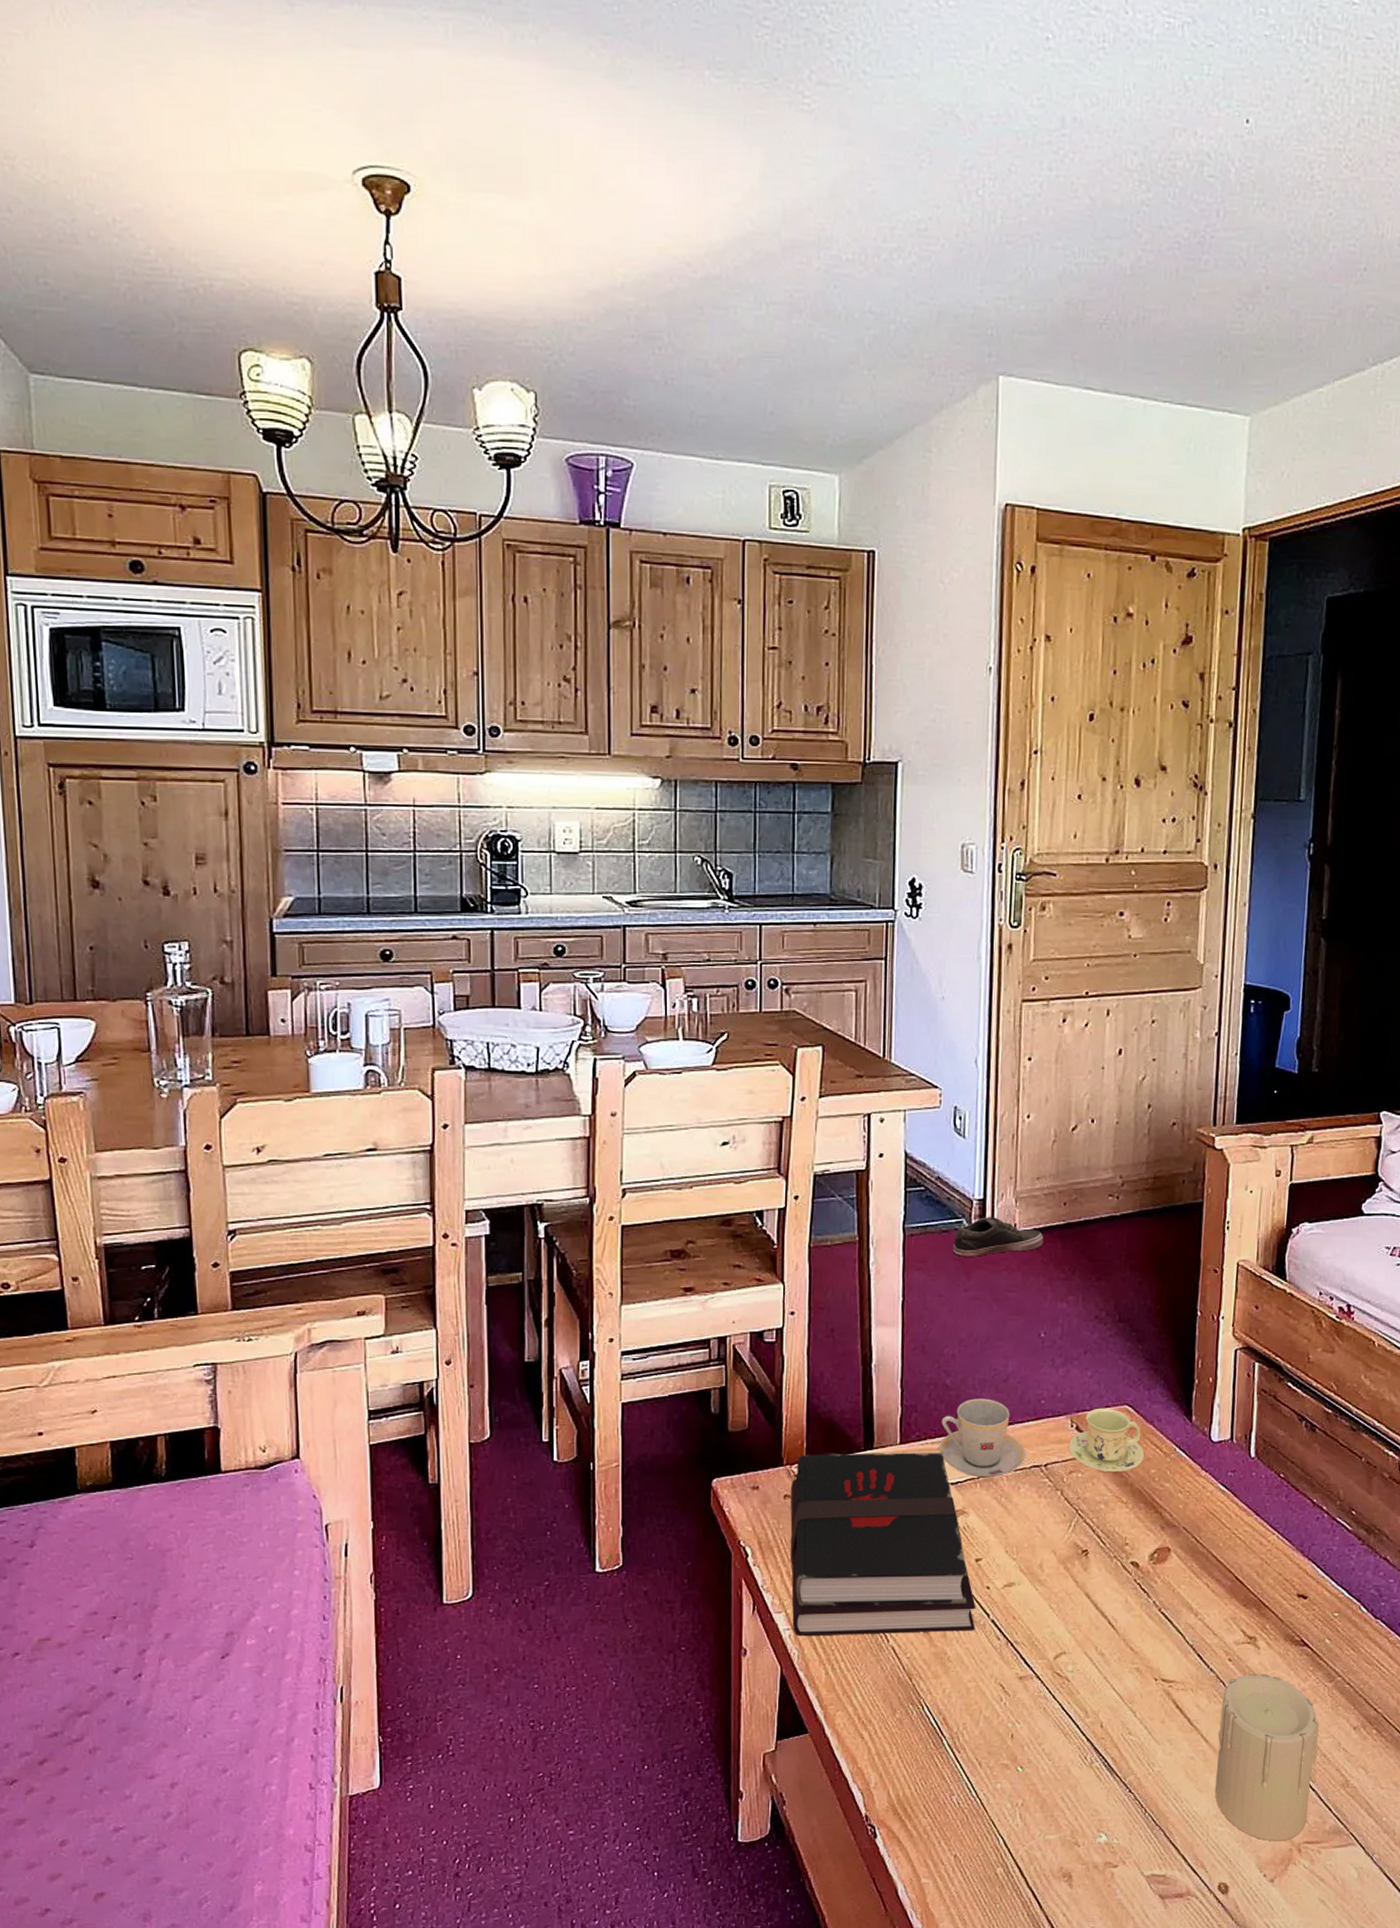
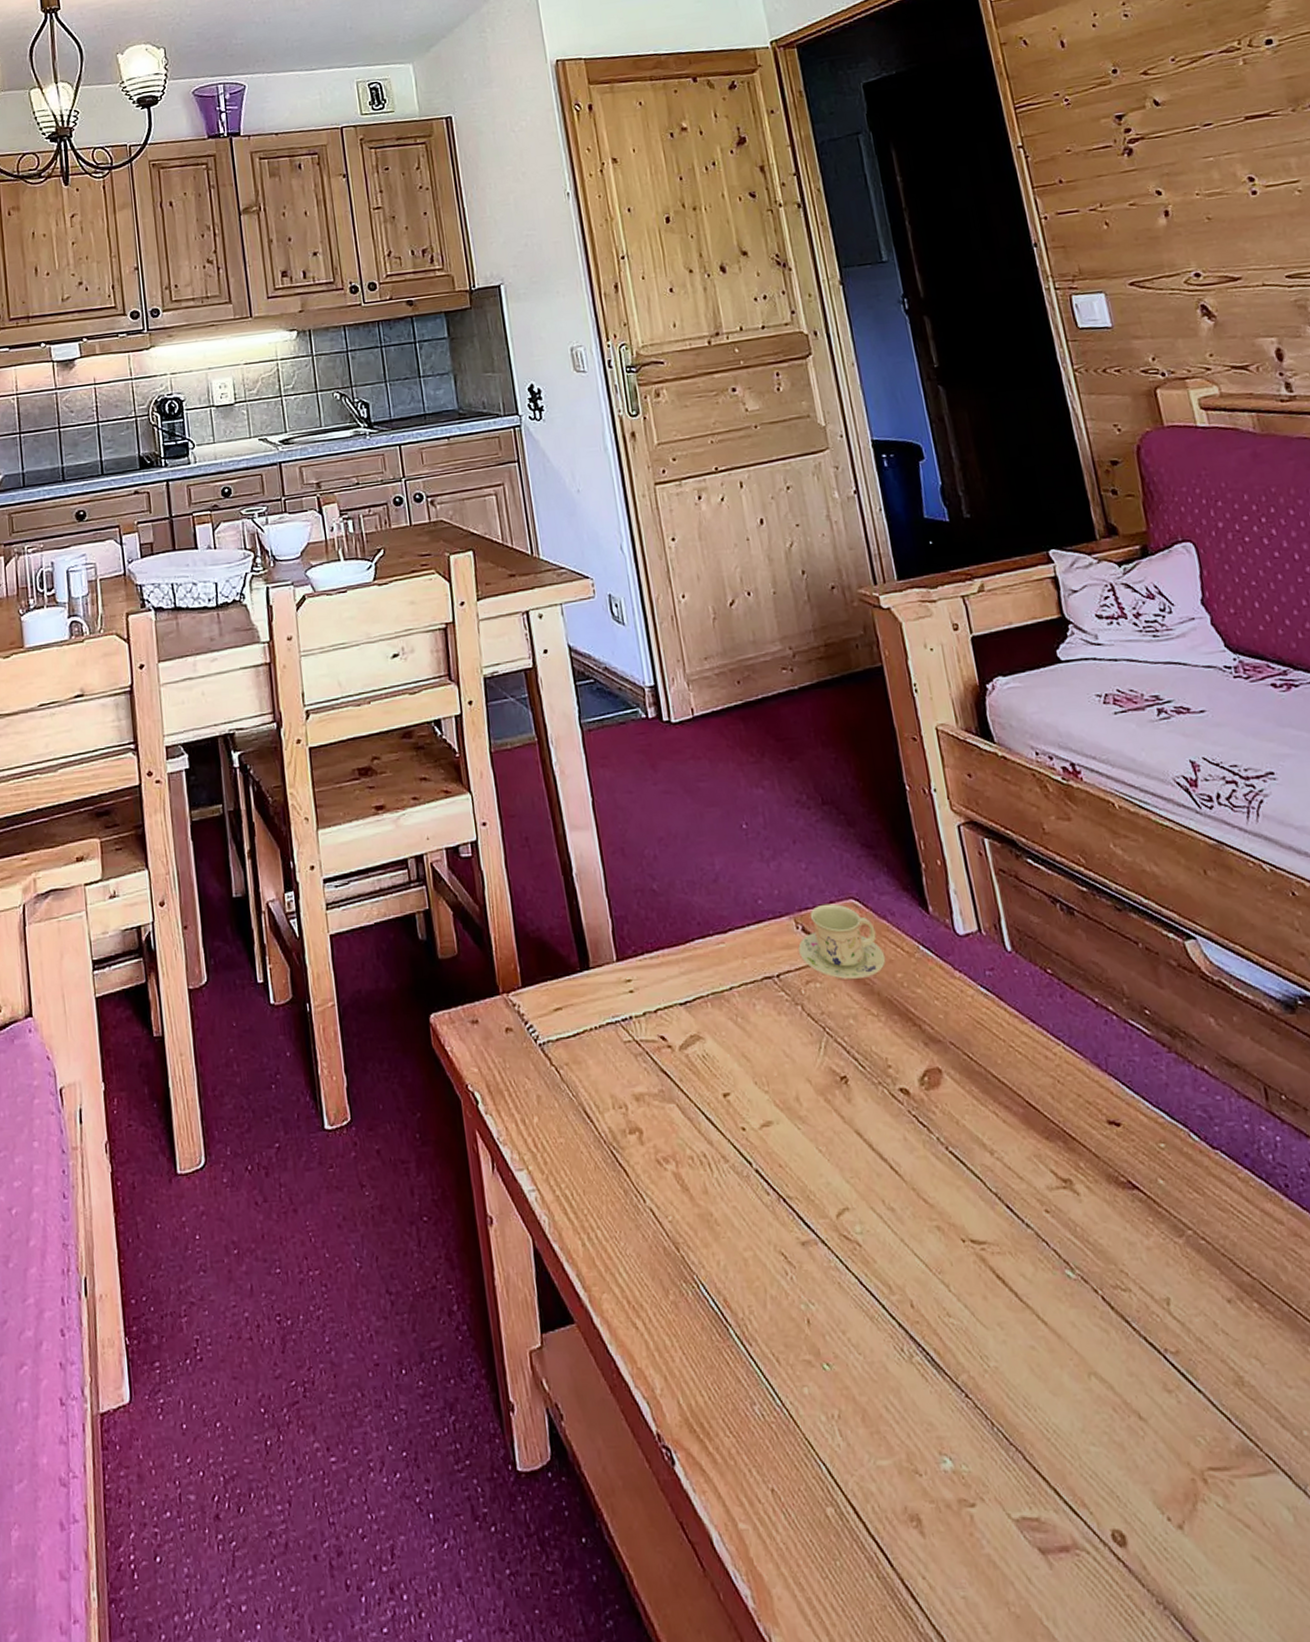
hardback book: present [790,1453,976,1637] -> none [510,968,739,1199]
teacup: present [939,1398,1026,1478] -> none [655,902,755,995]
shoe: present [953,1217,1044,1257] -> none [633,703,725,749]
candle: present [1215,1673,1319,1842] -> none [1050,1227,1203,1468]

